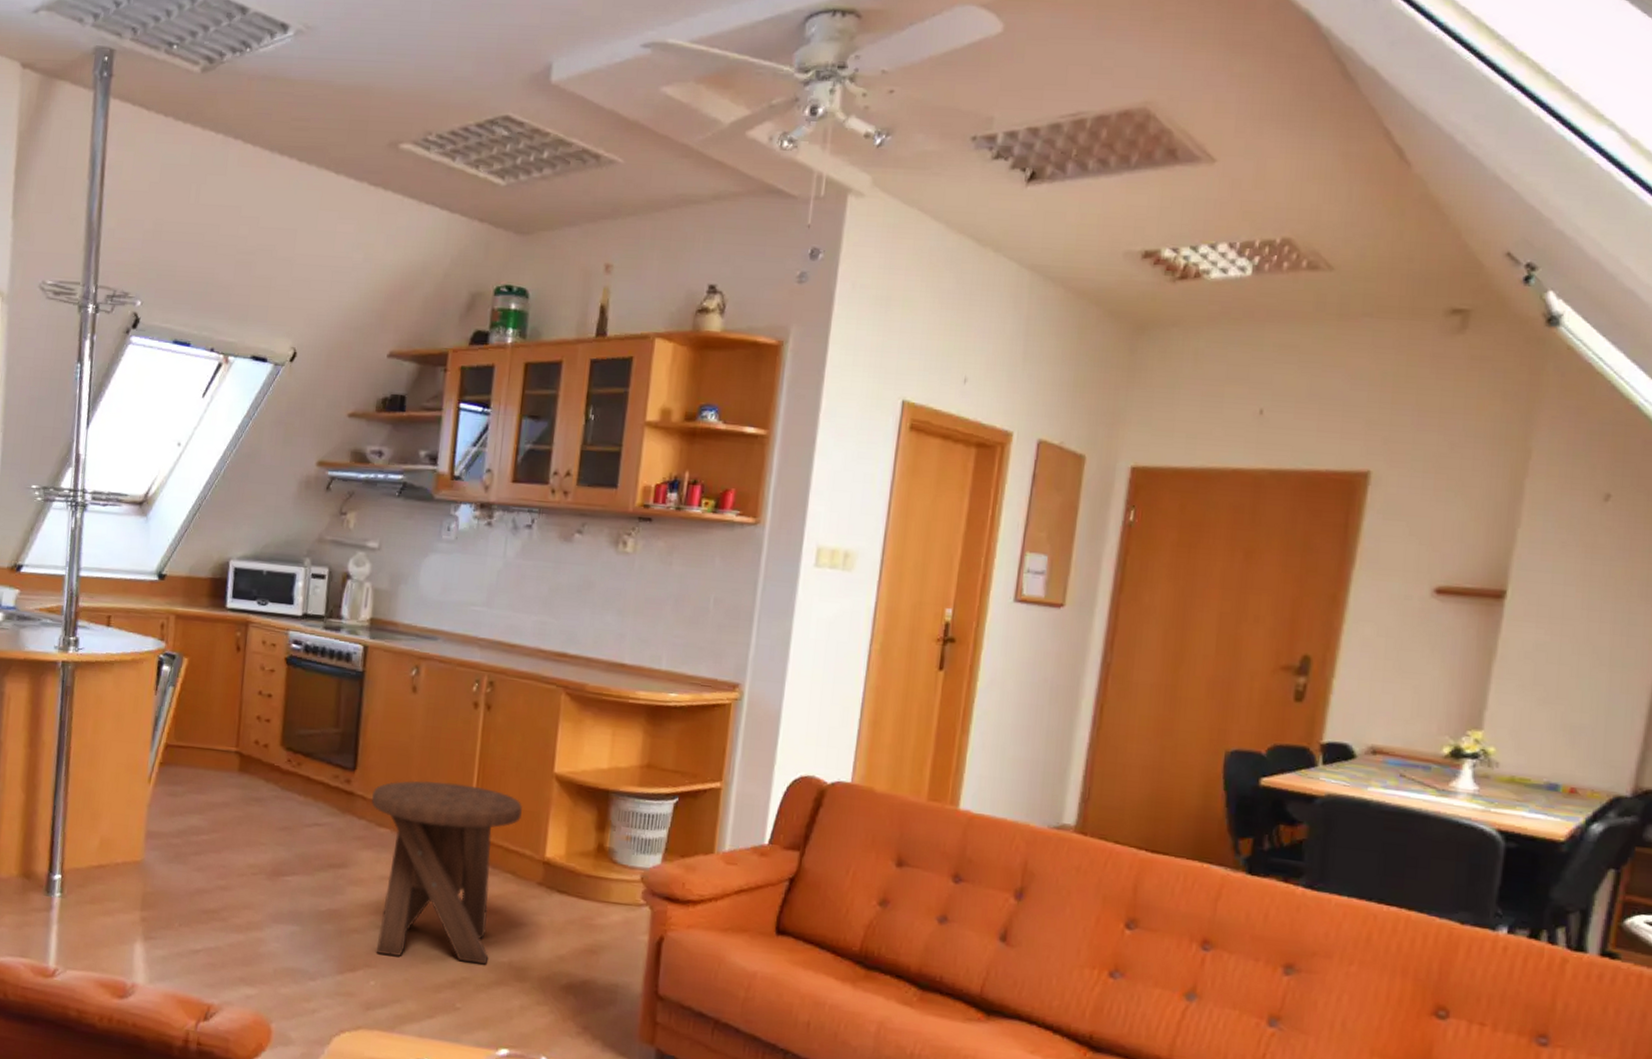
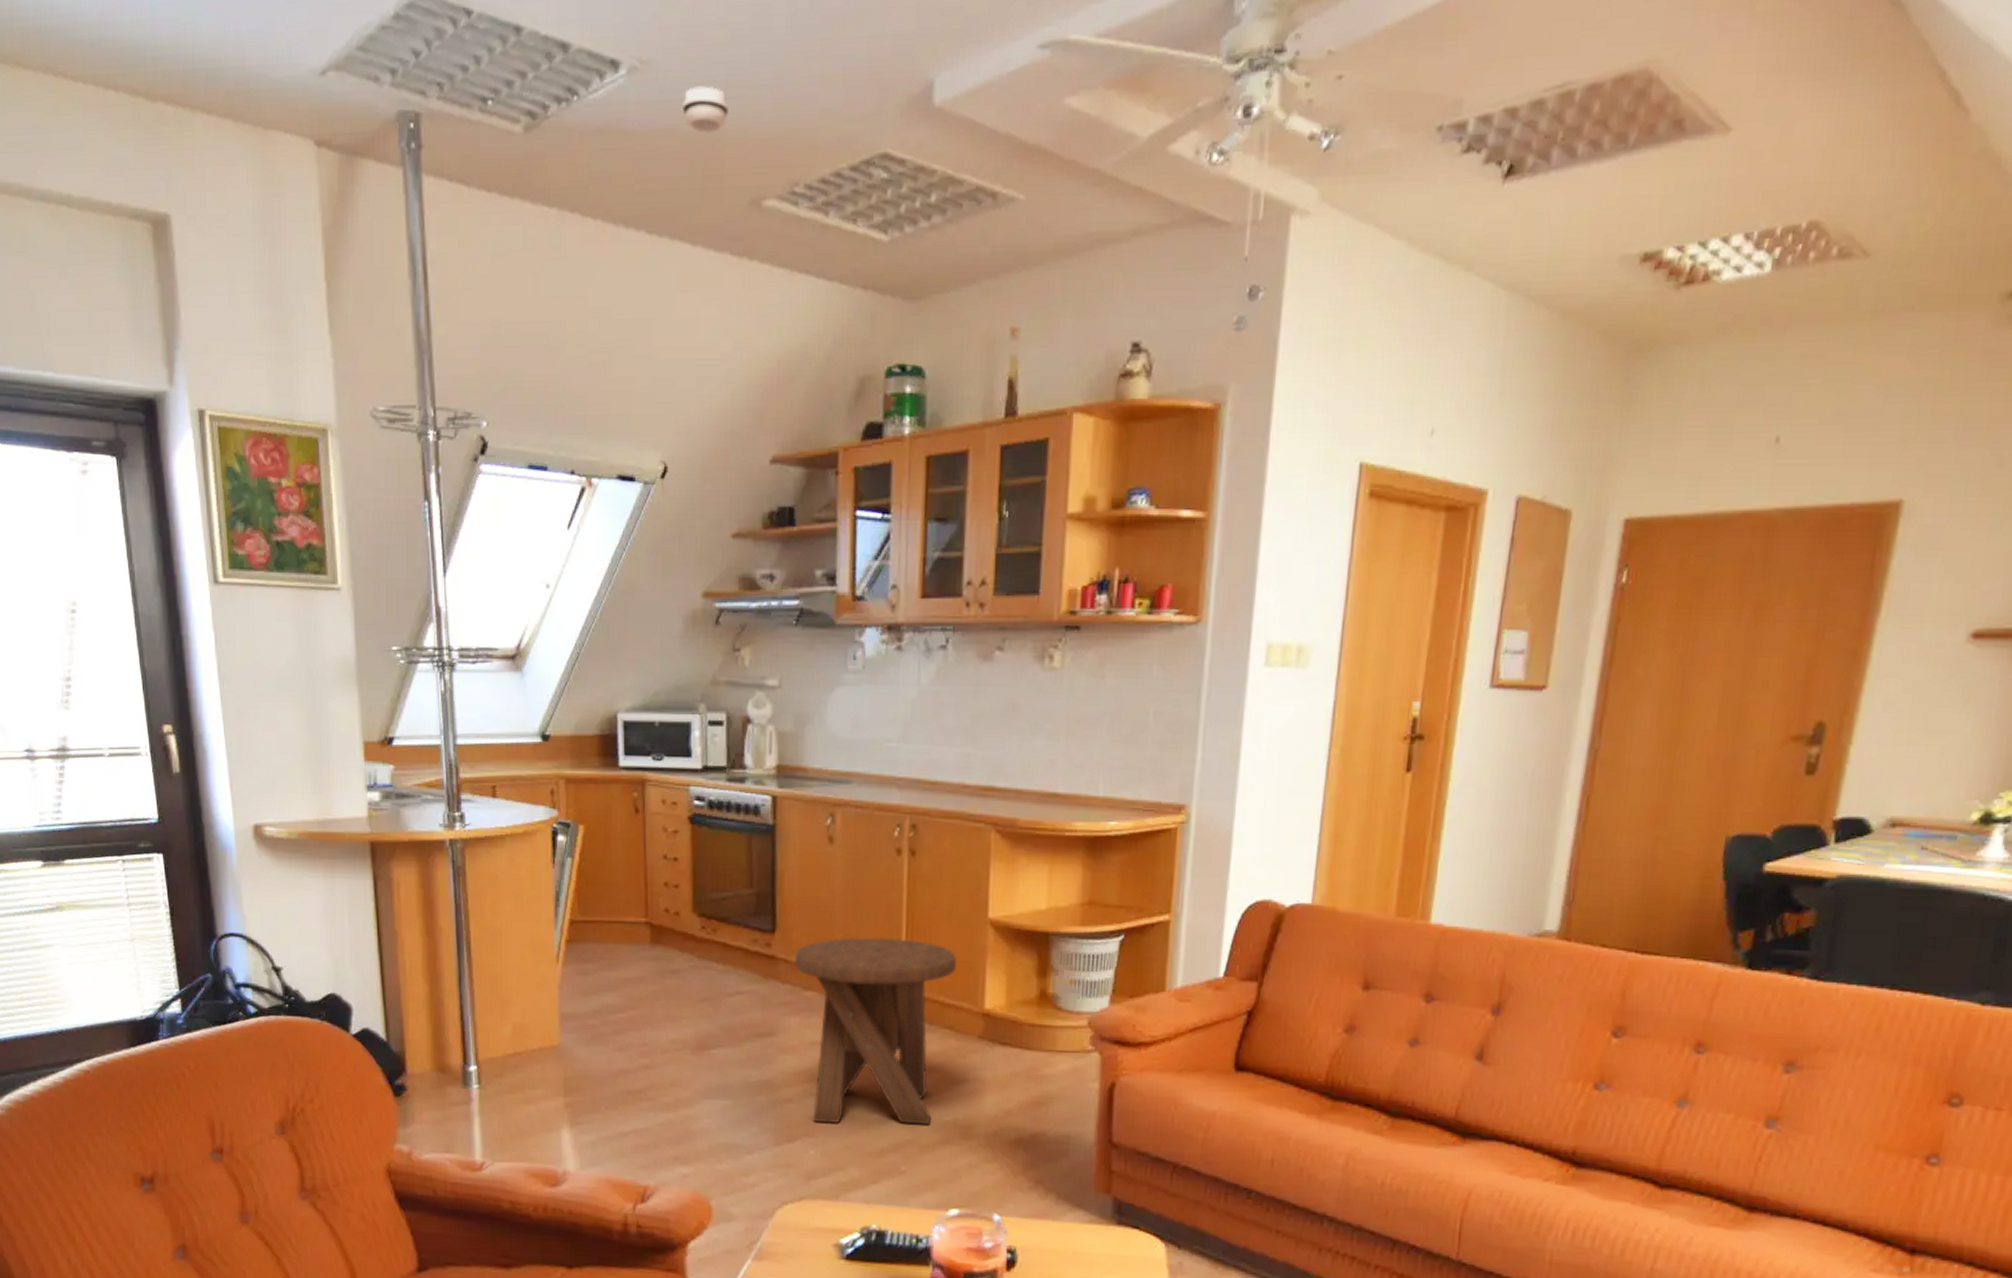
smoke detector: none [338,50,378,88] -> present [683,85,728,134]

